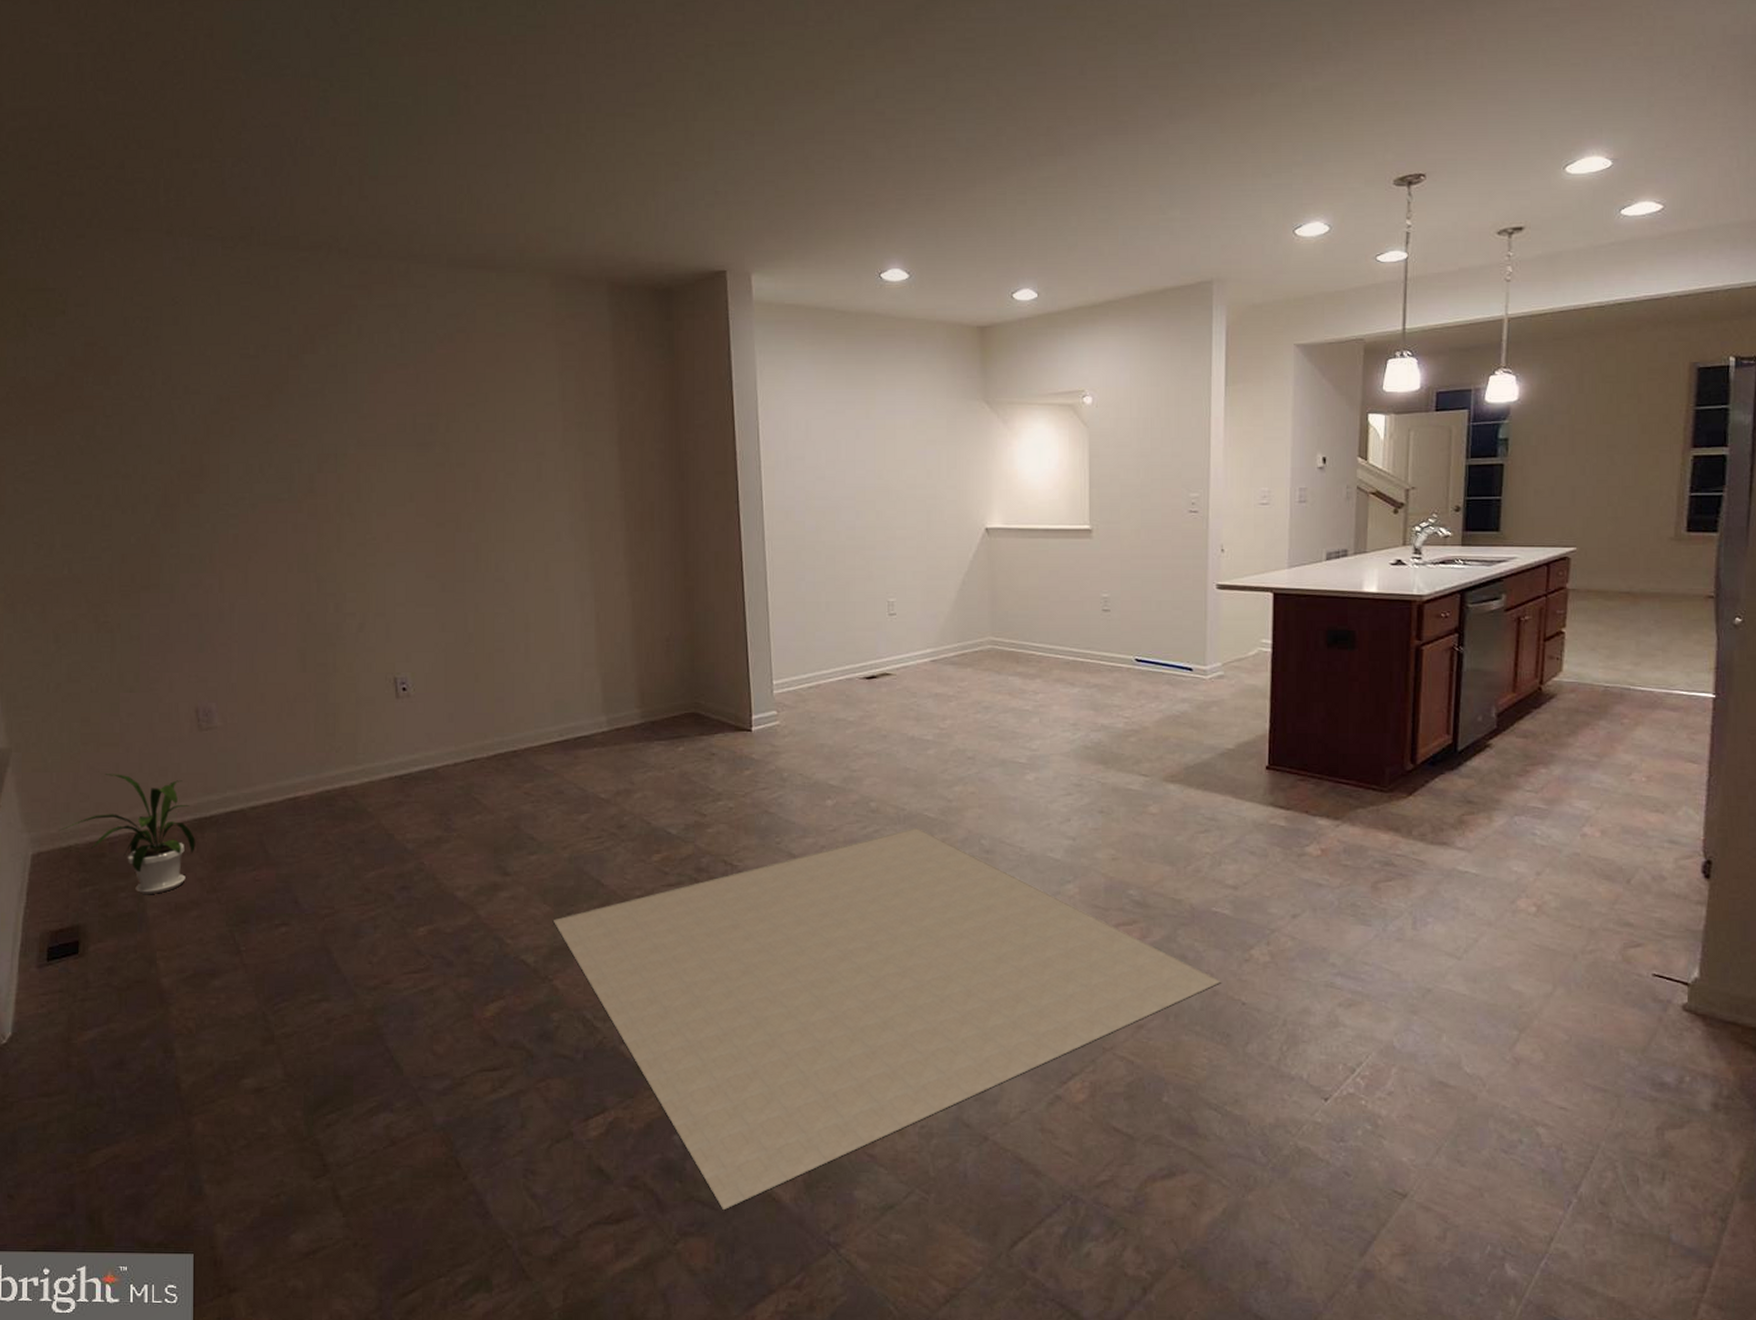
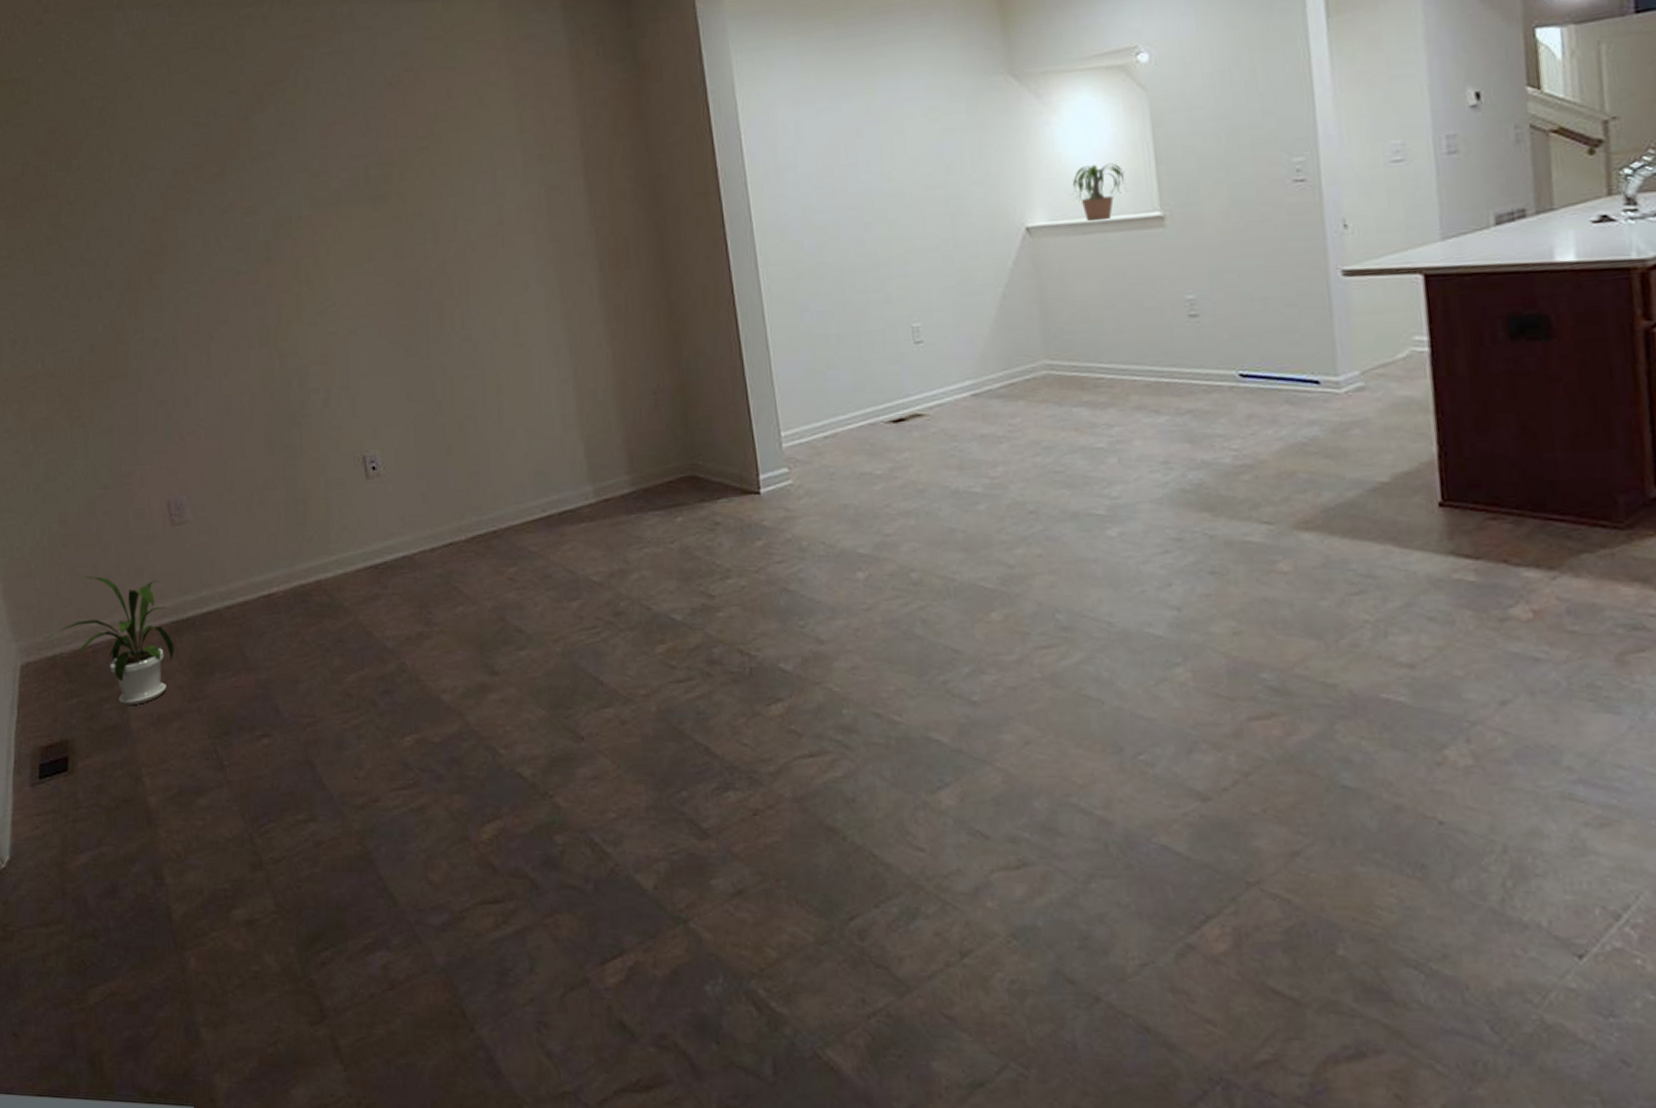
area rug: present [552,827,1222,1211] -> none [549,601,1407,1081]
potted plant: none [1024,483,1066,528] -> present [1072,163,1128,222]

